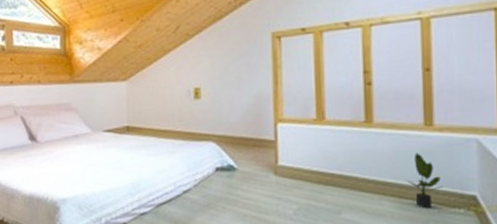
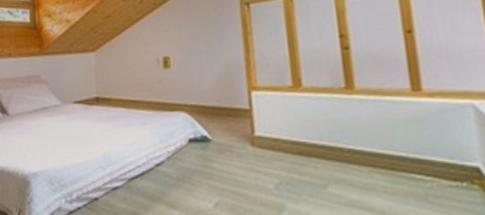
potted plant: present [407,153,444,208] -> none [398,120,441,182]

